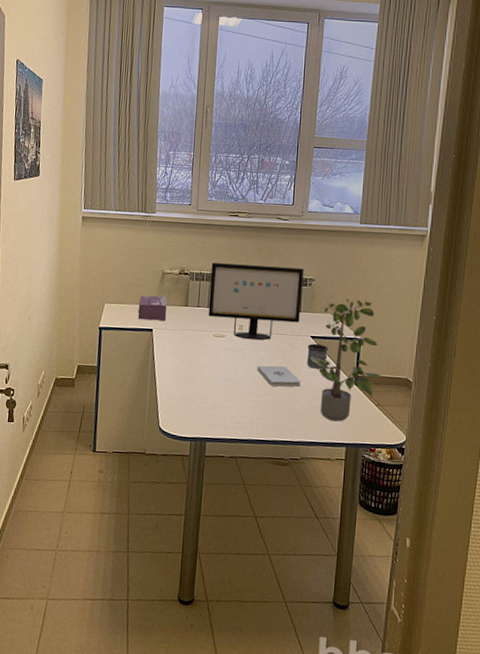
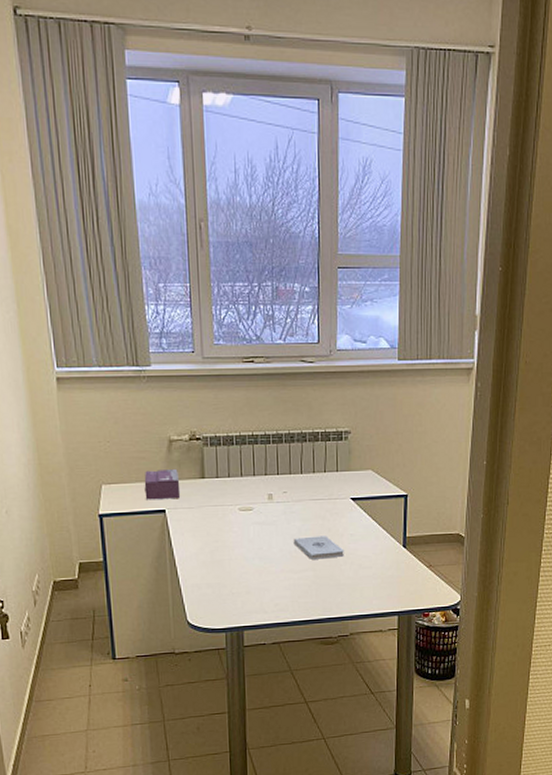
computer monitor: present [208,263,305,340] -> none [227,420,338,510]
mug: present [307,343,328,369] -> none [348,506,371,535]
potted plant: present [310,299,382,422] -> none [353,449,432,590]

